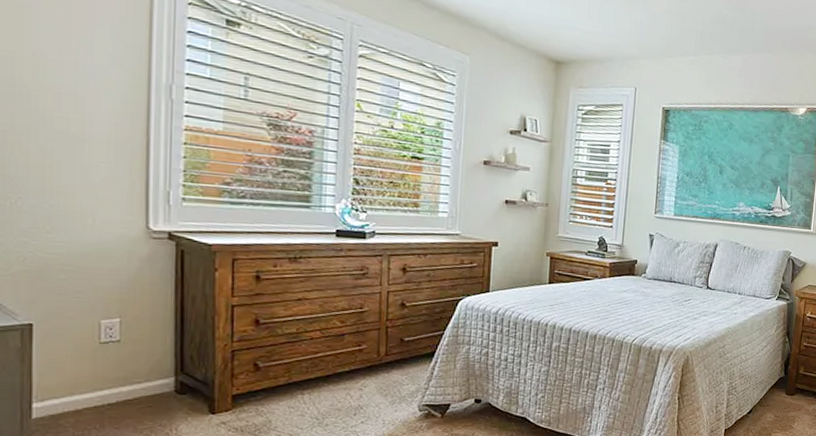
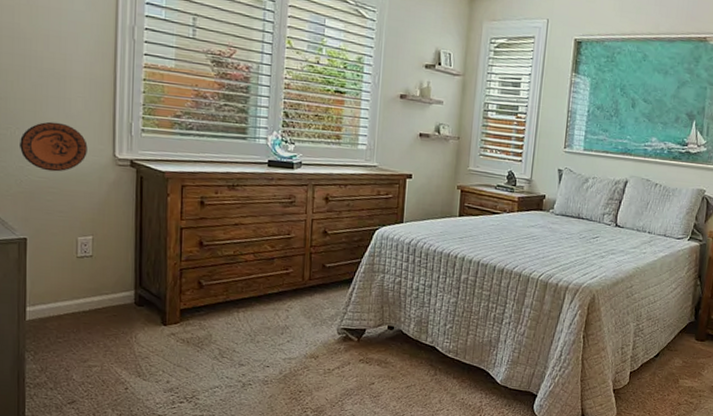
decorative plate: none [21,190,113,247] -> present [19,121,88,172]

